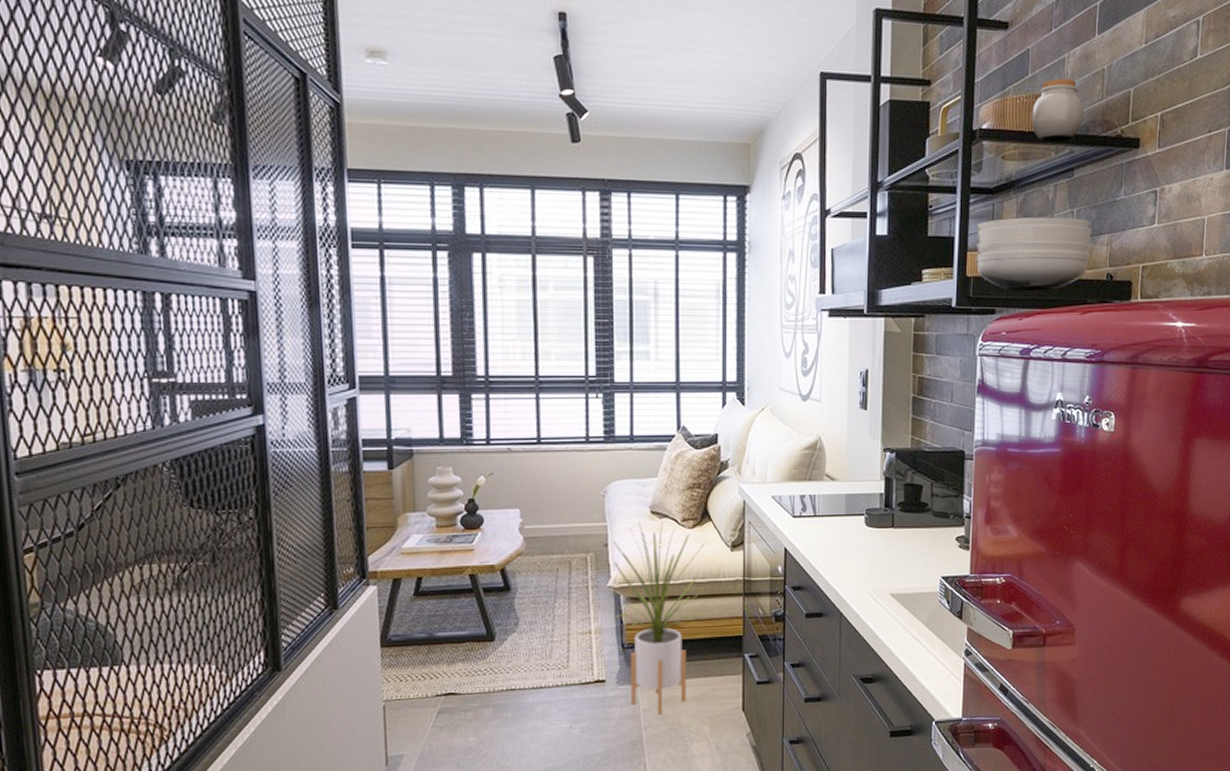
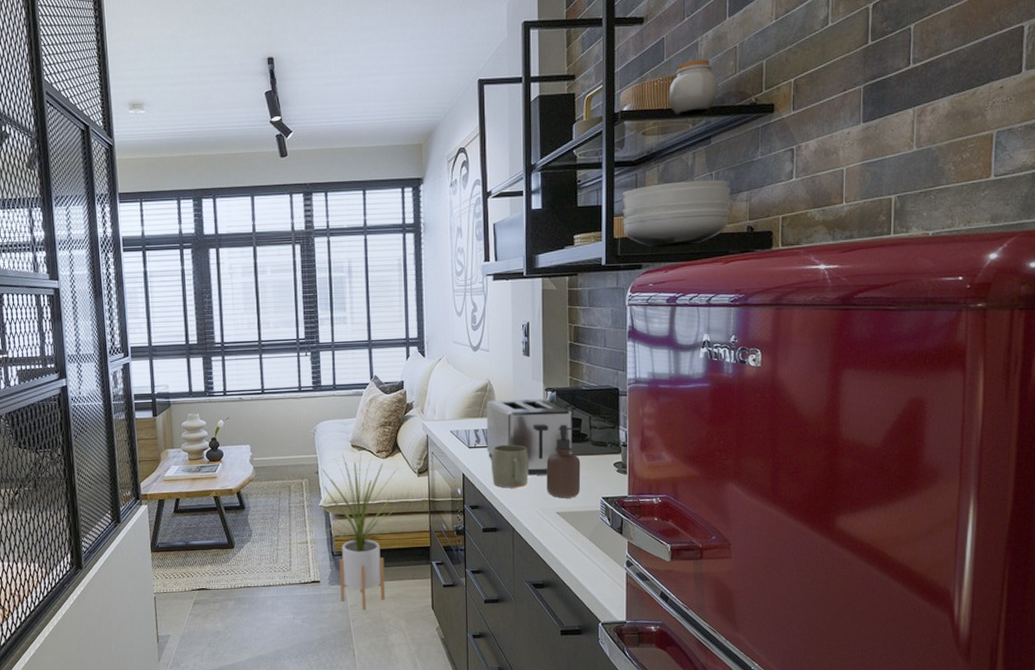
toaster: none [814,460,912,551] -> present [486,399,572,476]
mug: none [819,513,863,566] -> present [491,444,530,488]
soap dispenser: none [880,491,921,578] -> present [546,424,581,498]

